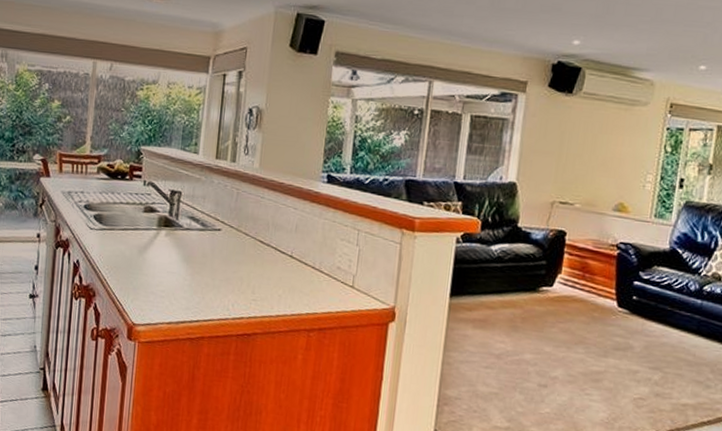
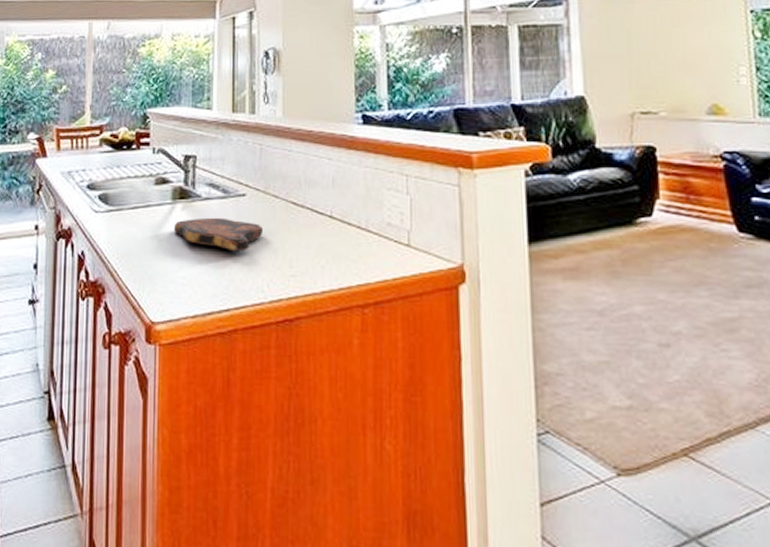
cutting board: none [157,244,234,276] -> present [173,217,264,252]

